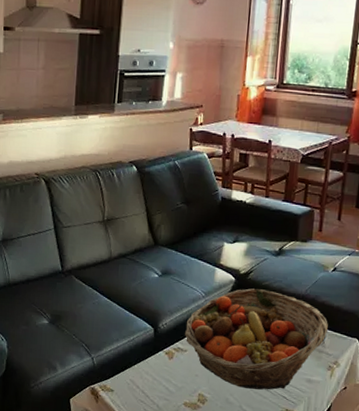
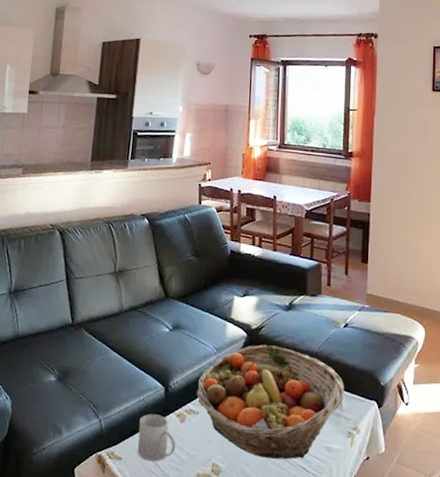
mug: none [128,352,165,393] -> present [137,414,176,462]

